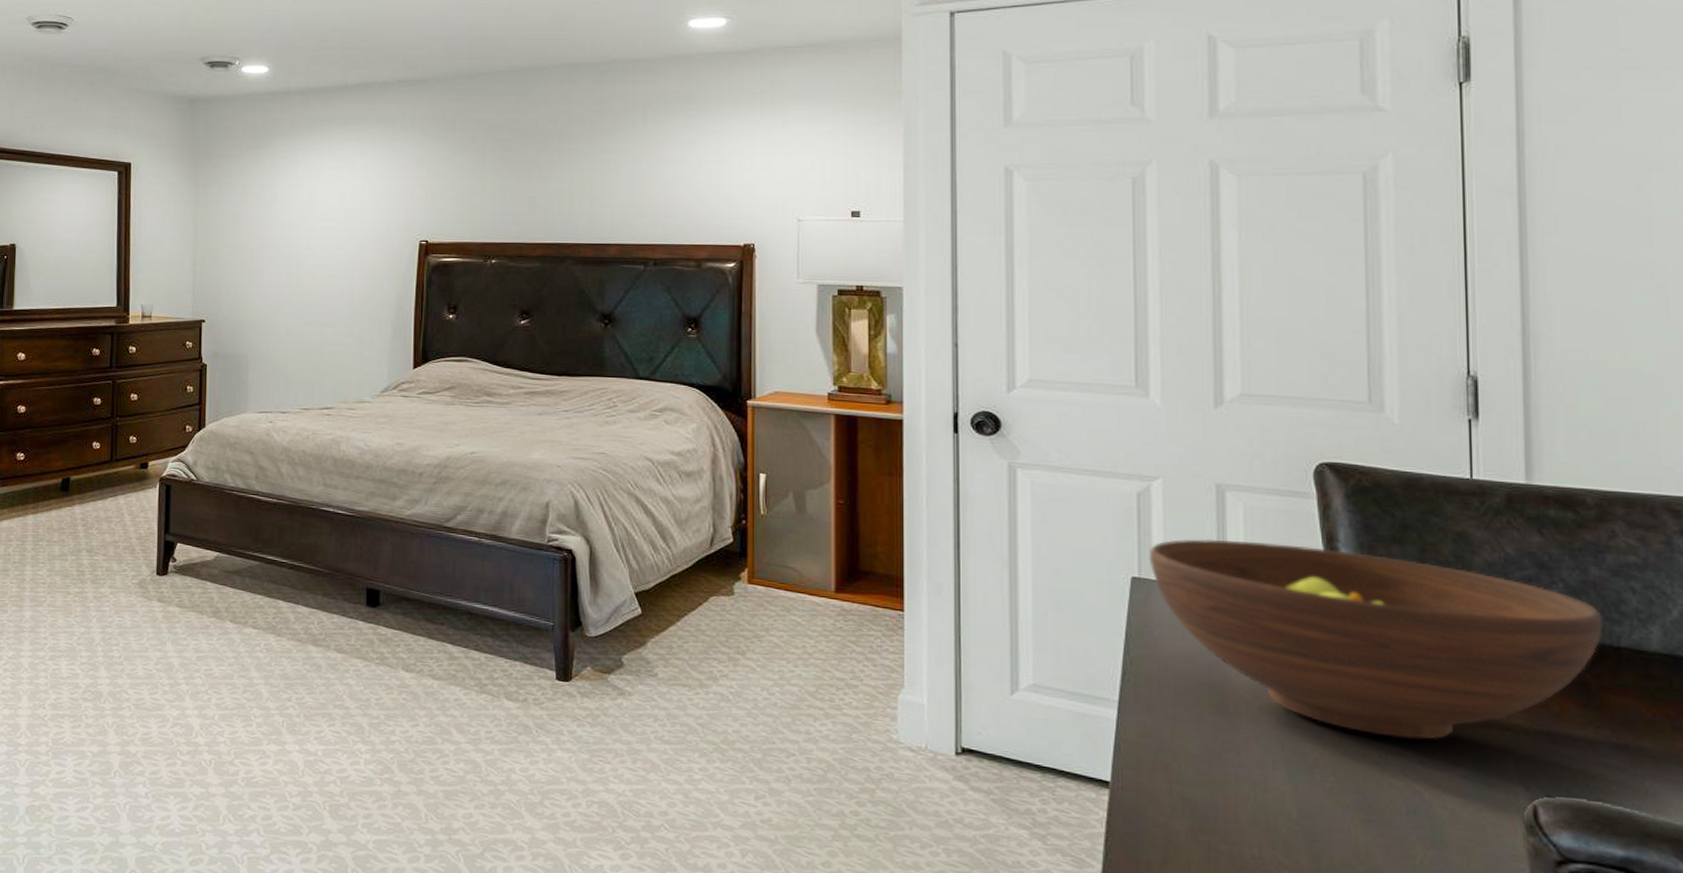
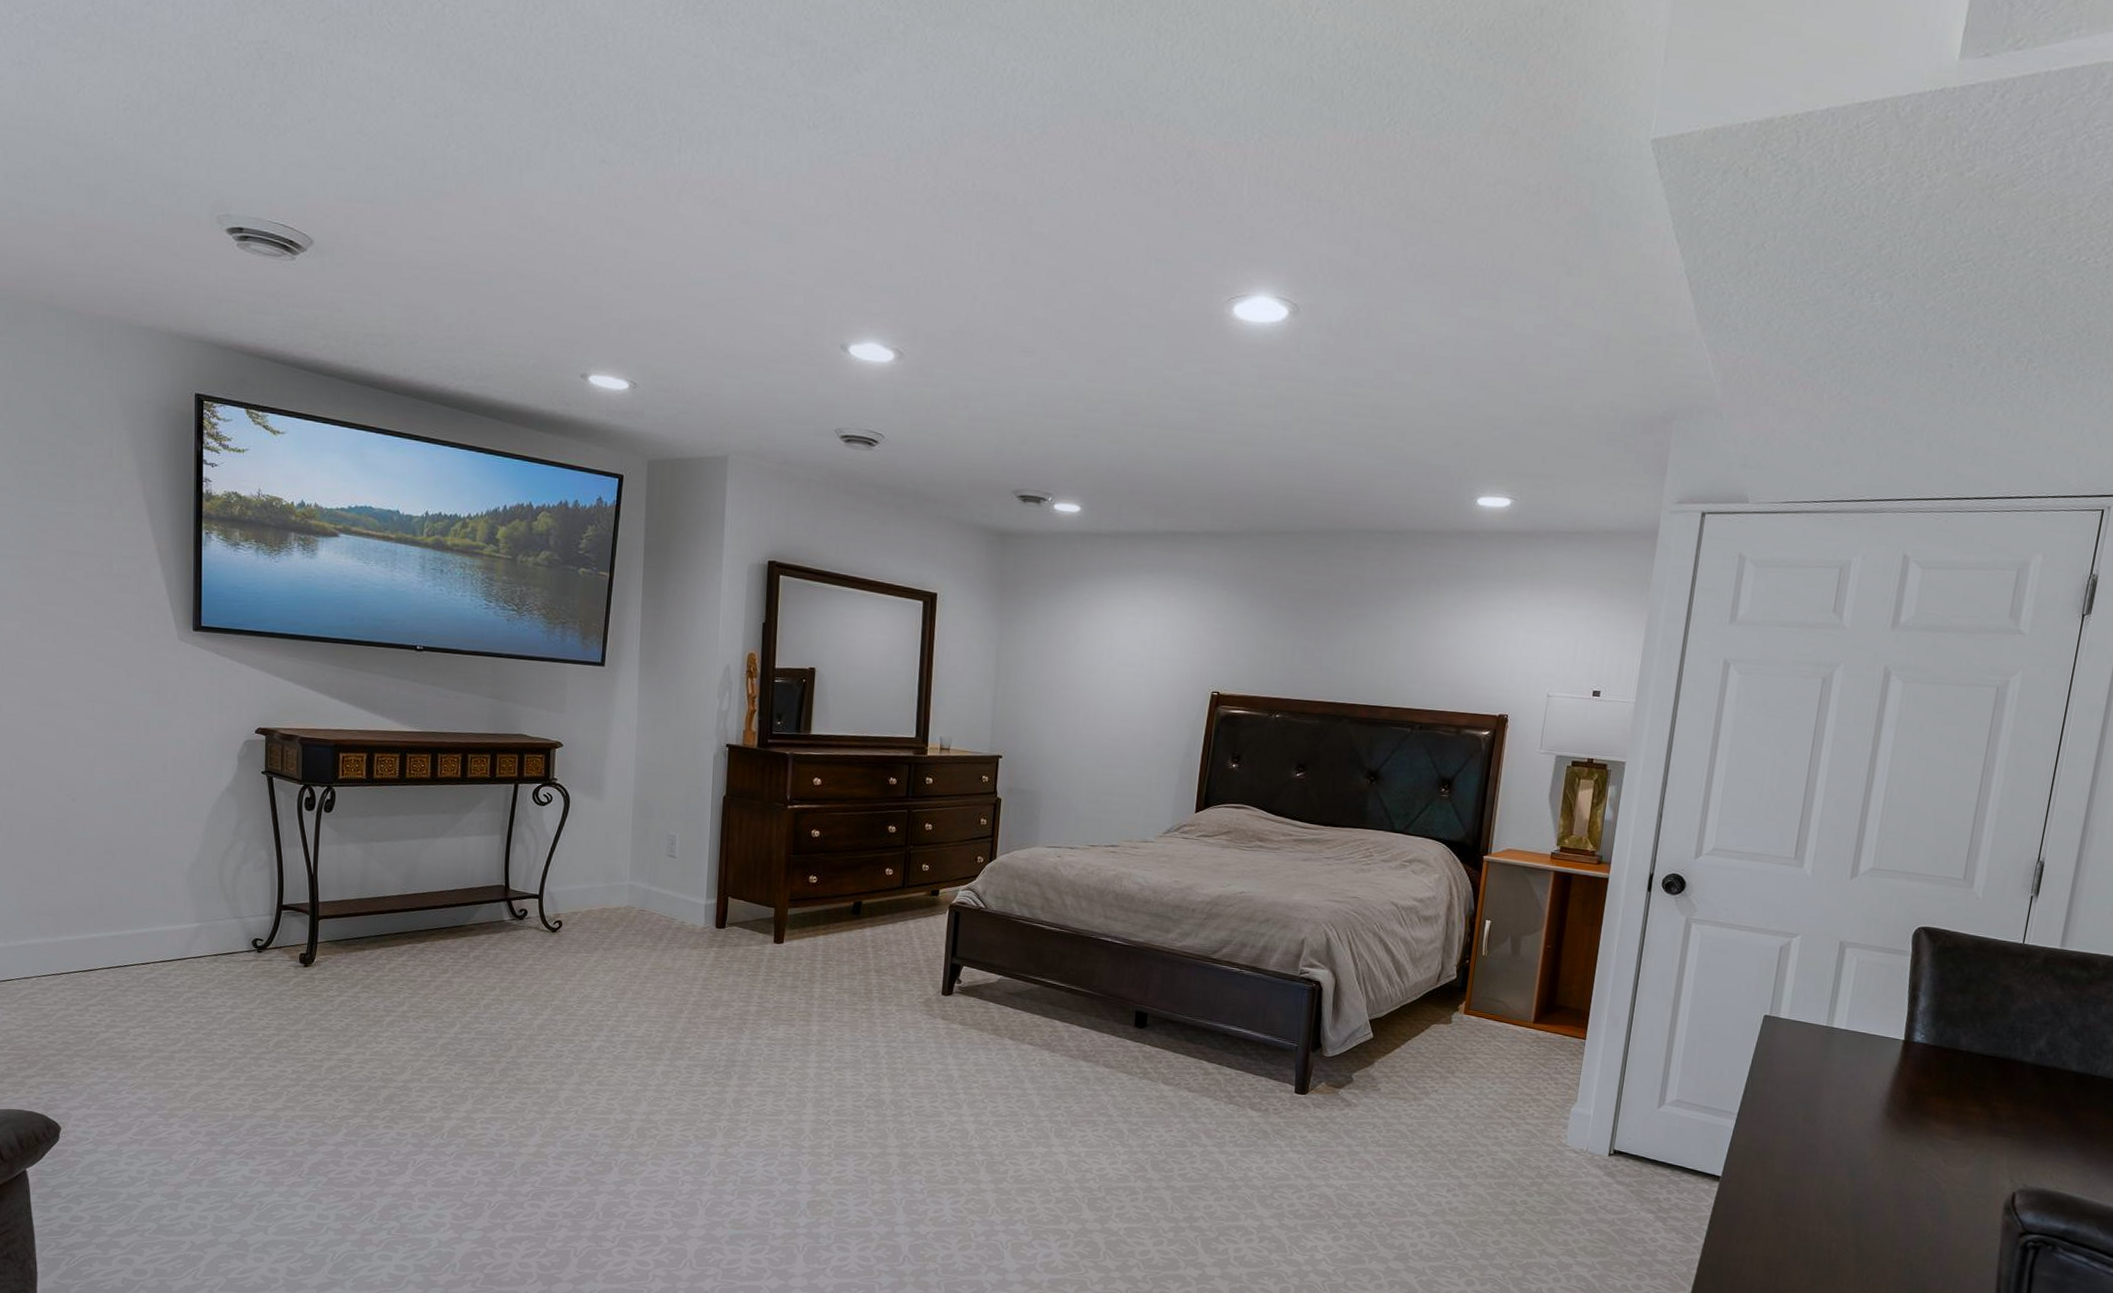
fruit bowl: present [1148,538,1603,740] -> none [1779,985,2090,1144]

